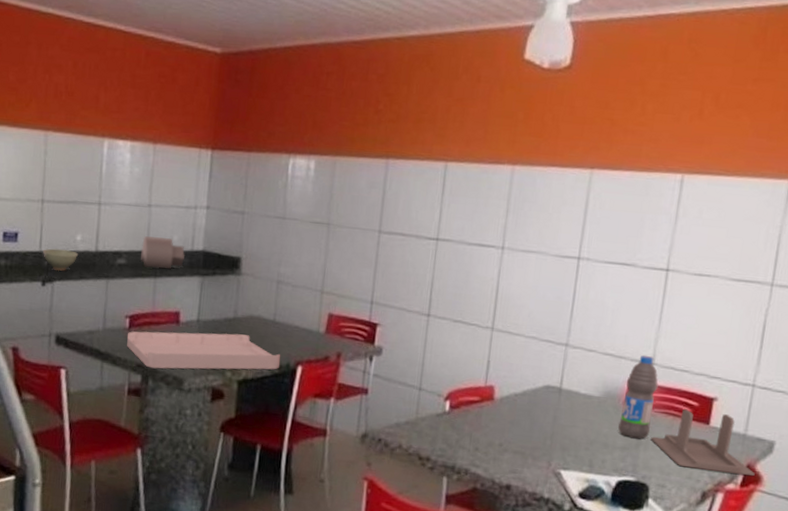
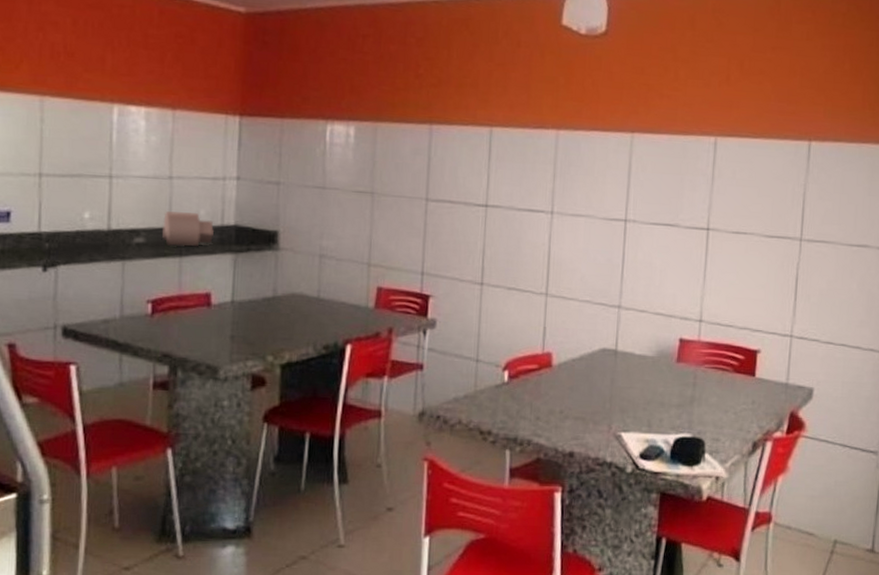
bowl: present [42,248,78,272] -> none [42,228,86,254]
tray: present [127,331,281,370] -> none [150,314,328,358]
water bottle: present [618,355,659,439] -> none [673,312,707,396]
napkin holder: present [651,409,755,476] -> none [703,362,798,422]

